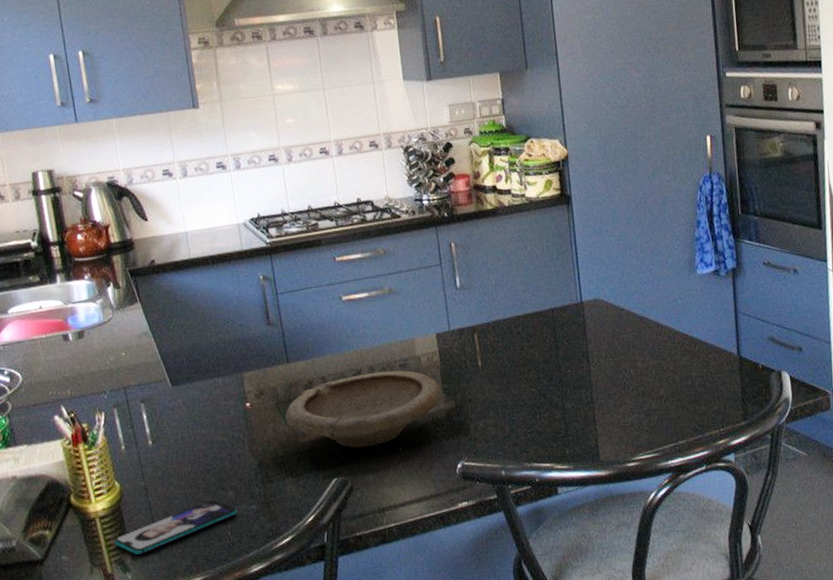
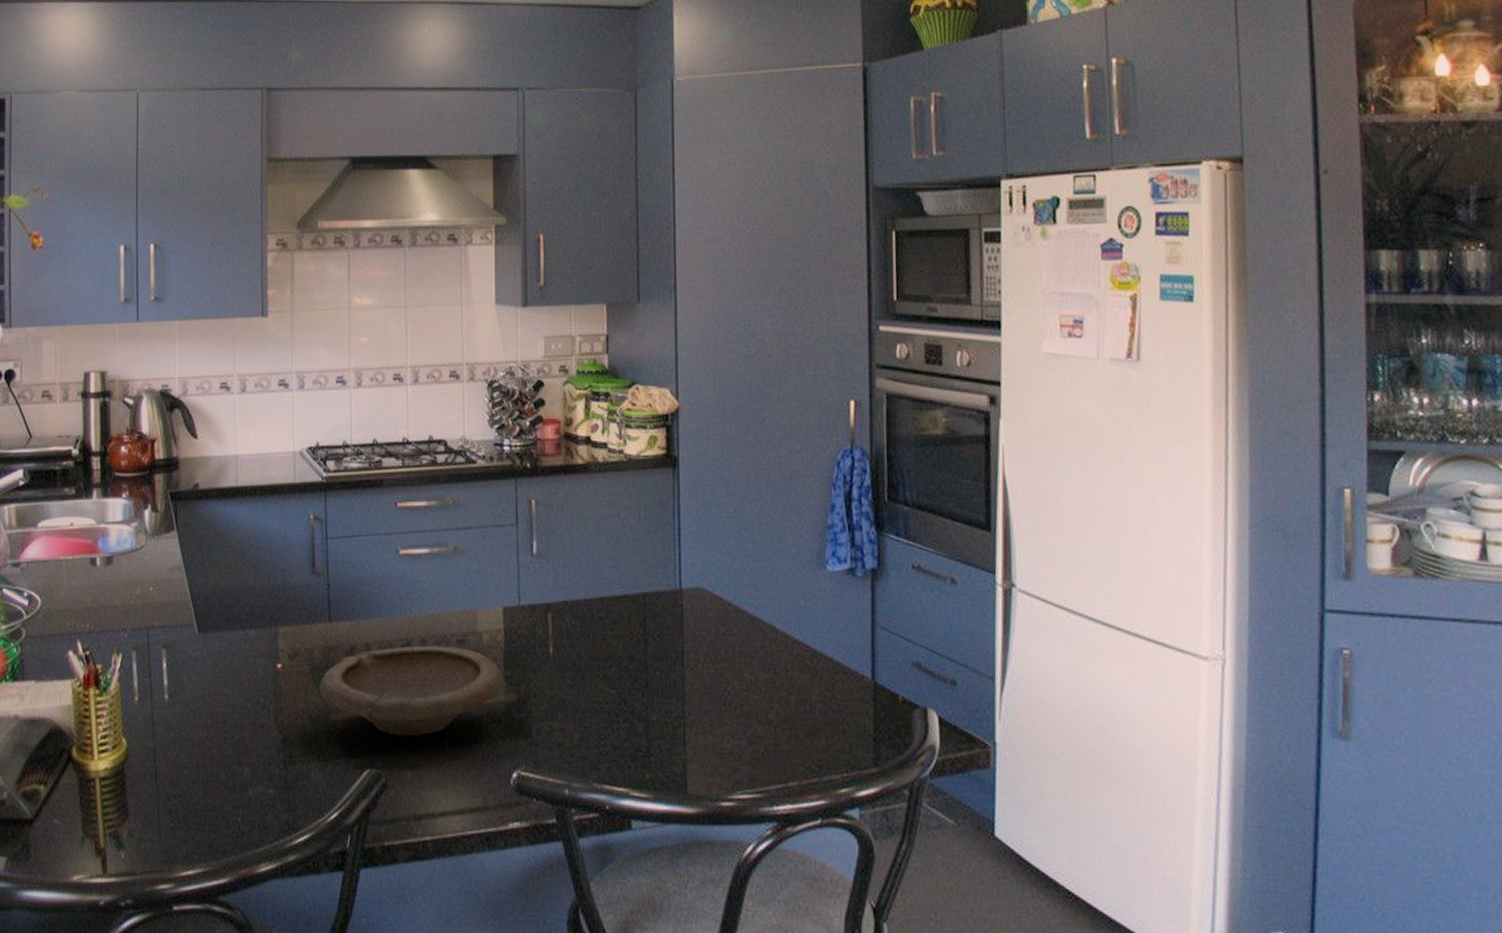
smartphone: present [114,500,237,555] -> none [111,776,251,830]

